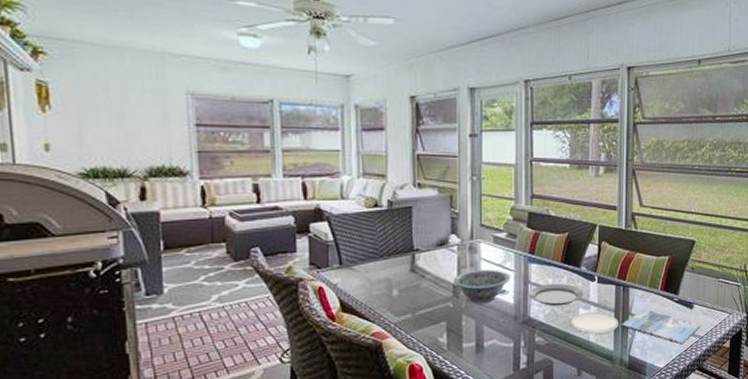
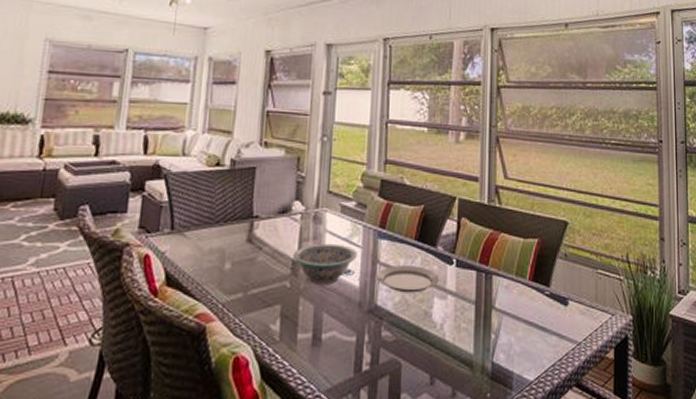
plate: present [571,311,618,334] -> none [423,302,480,331]
magazine: present [621,309,701,345] -> none [482,303,578,351]

